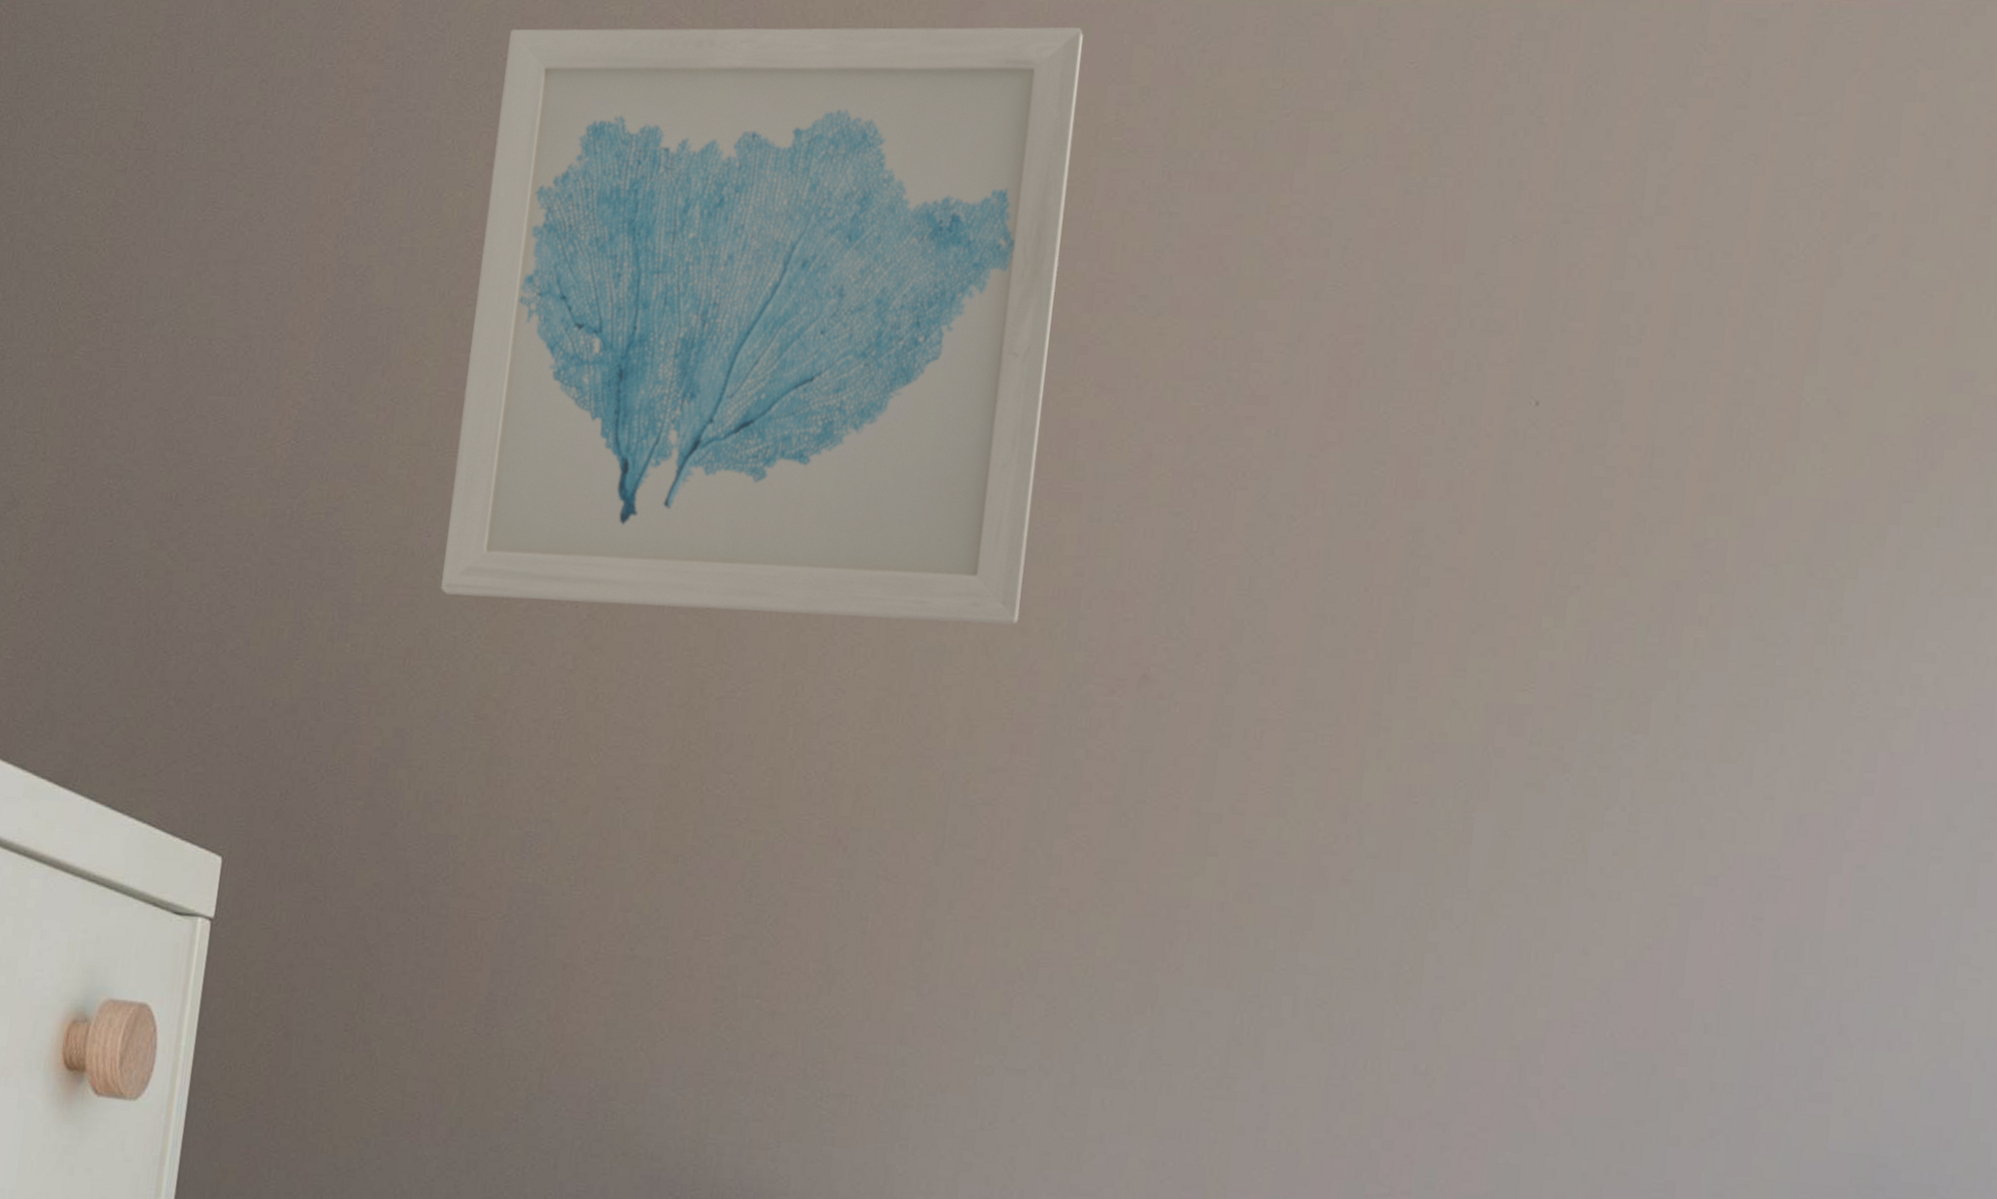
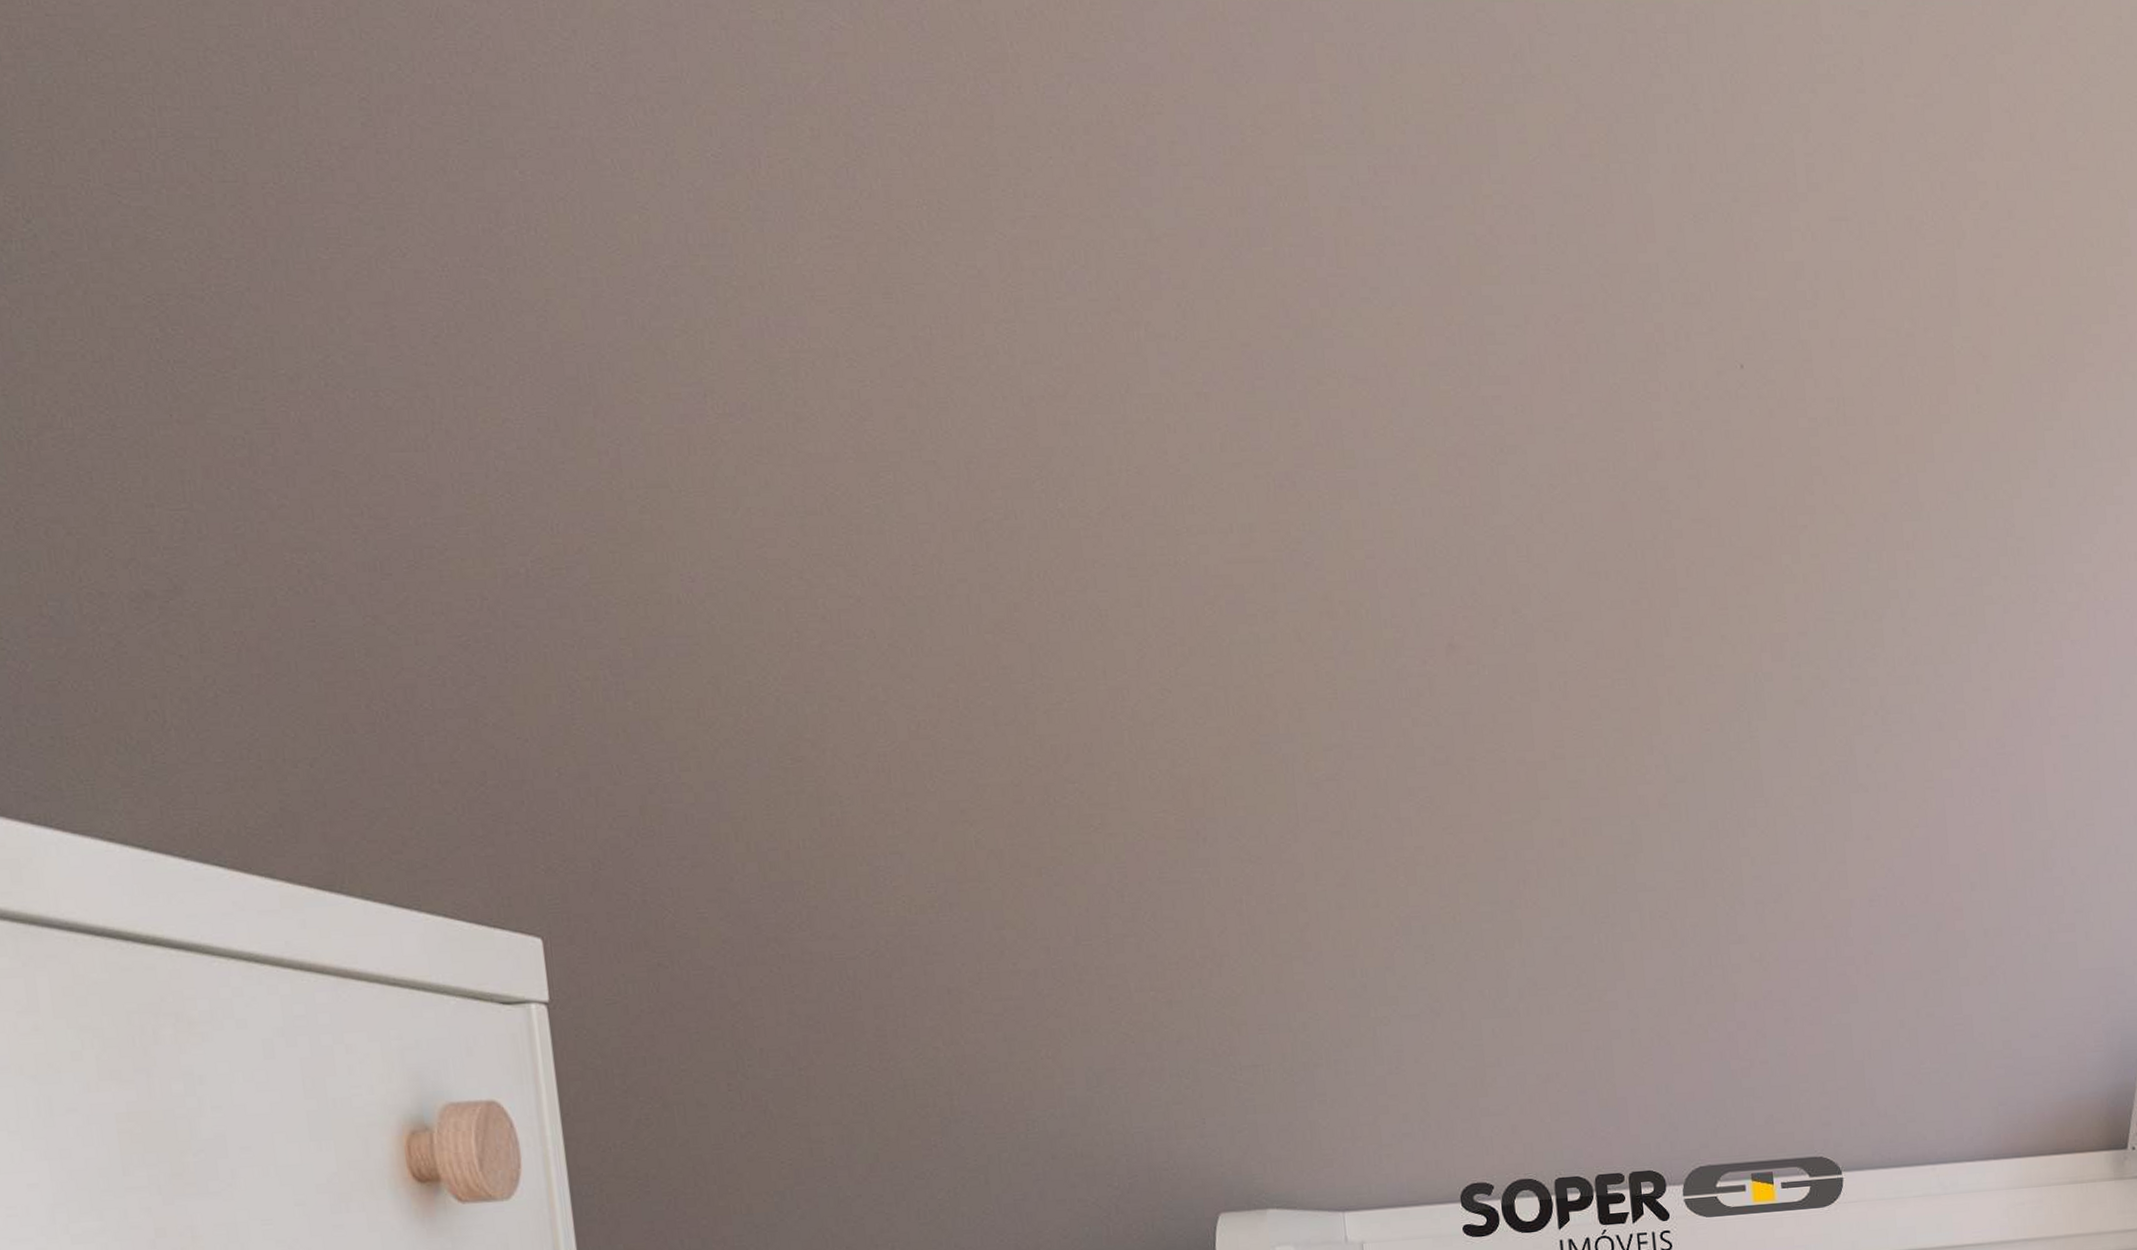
wall art: present [441,26,1084,626] -> none [649,26,1323,639]

